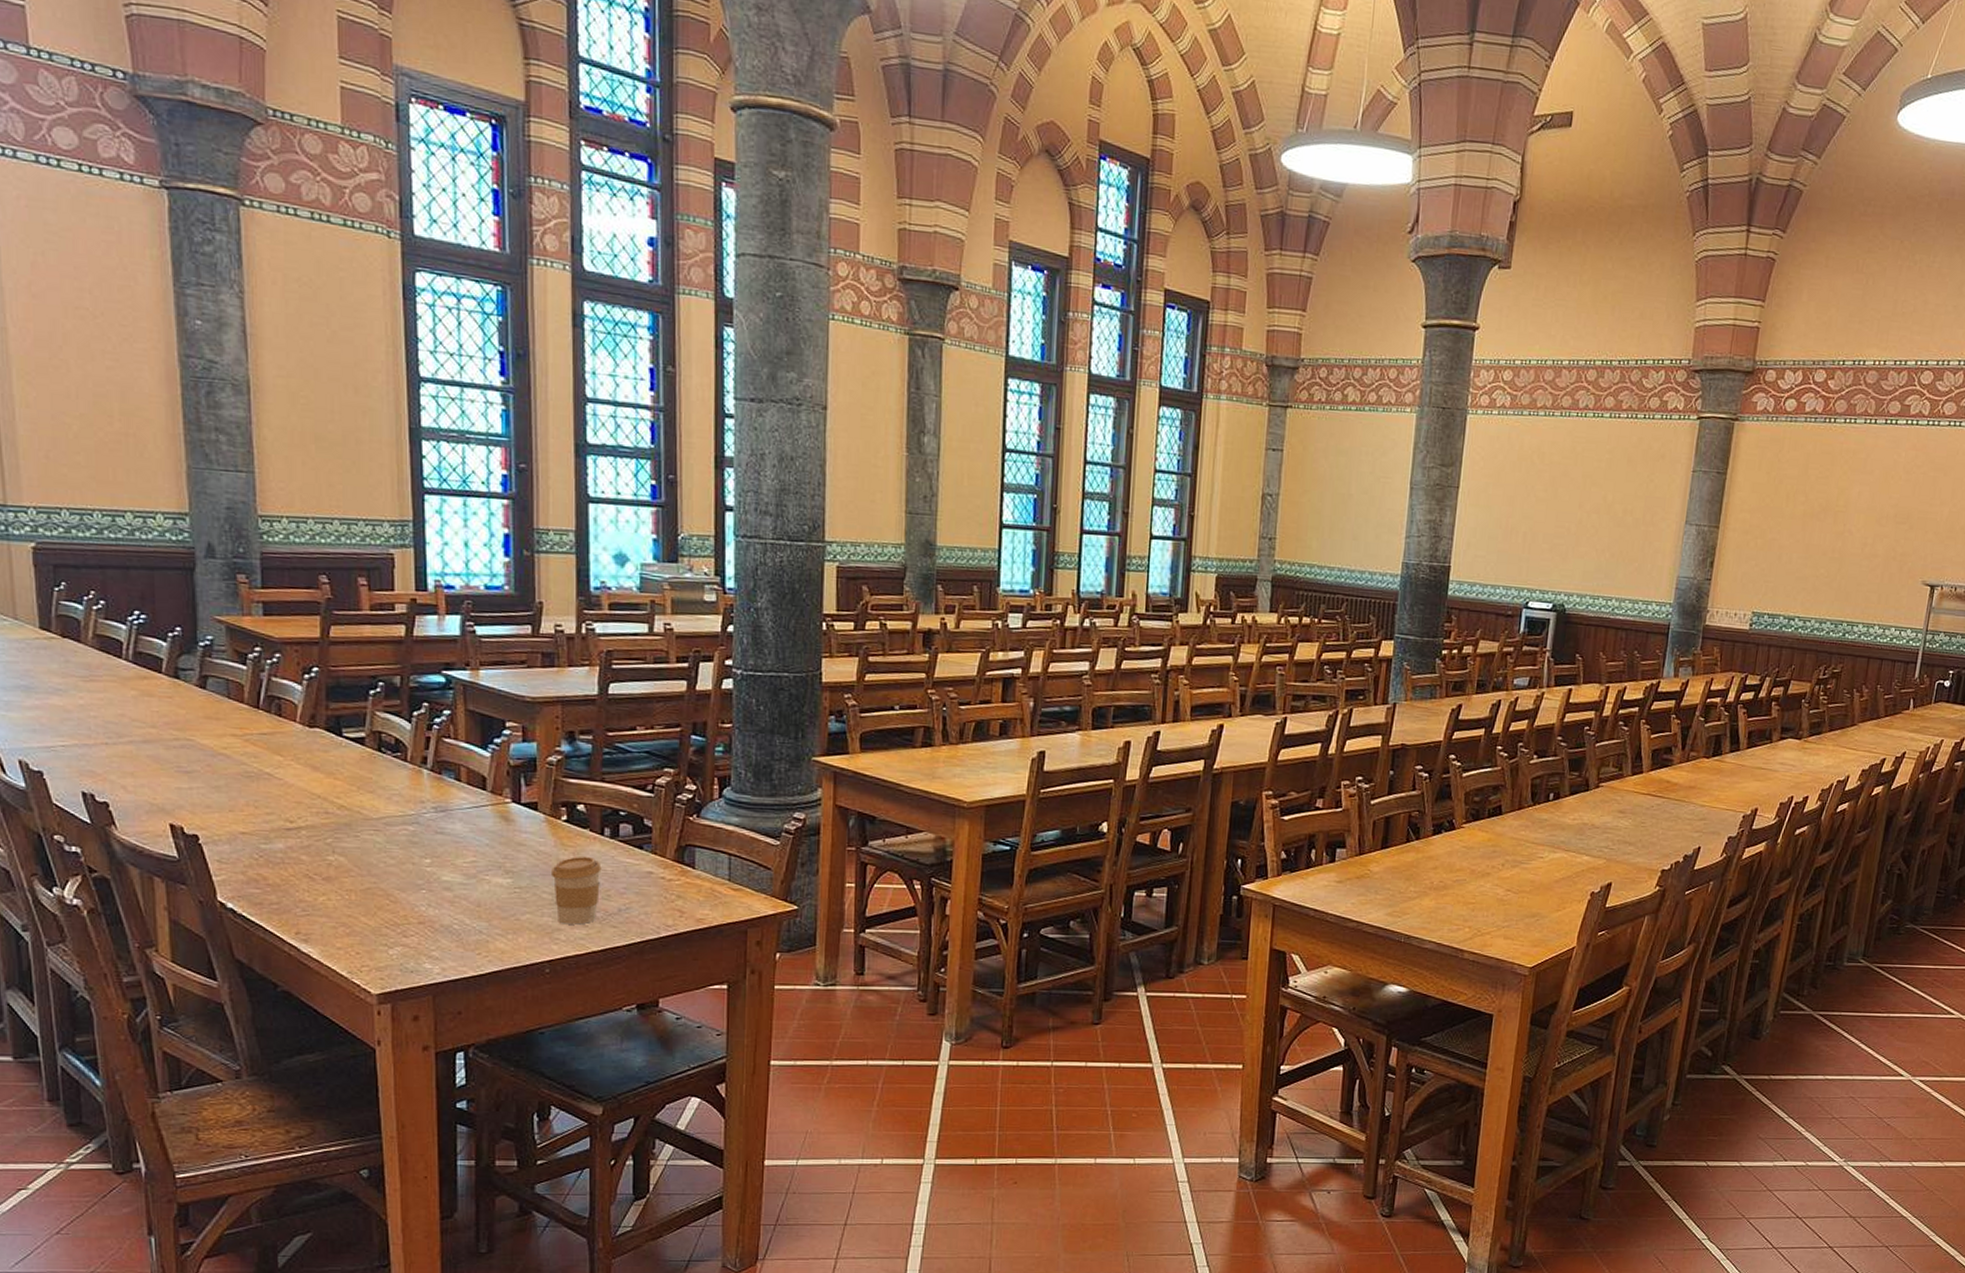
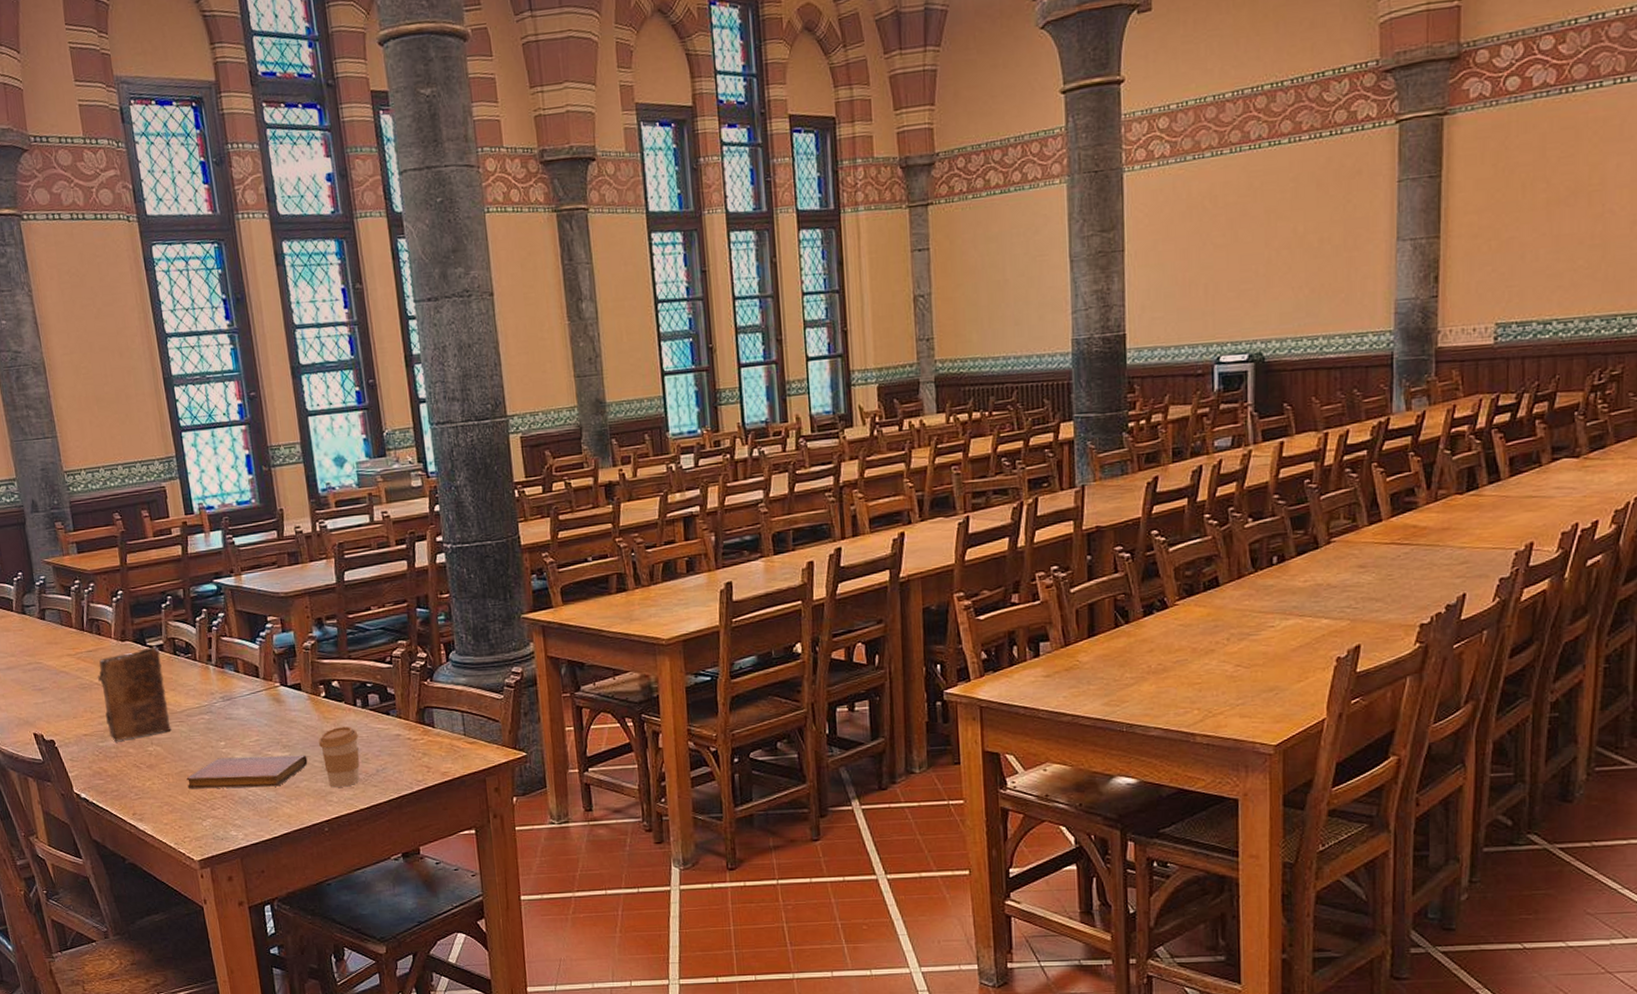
book: none [269,738,362,845] -> present [97,646,171,741]
notebook: none [374,877,534,917] -> present [186,755,308,789]

